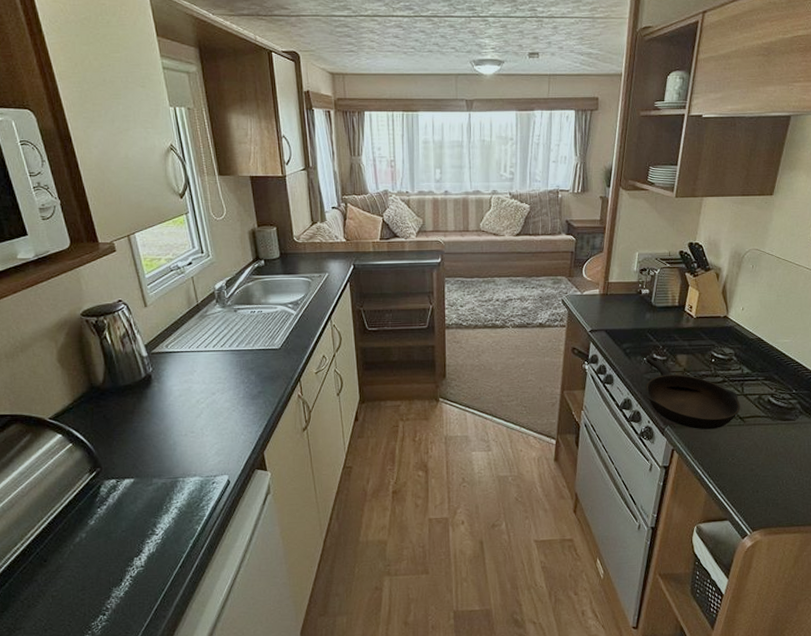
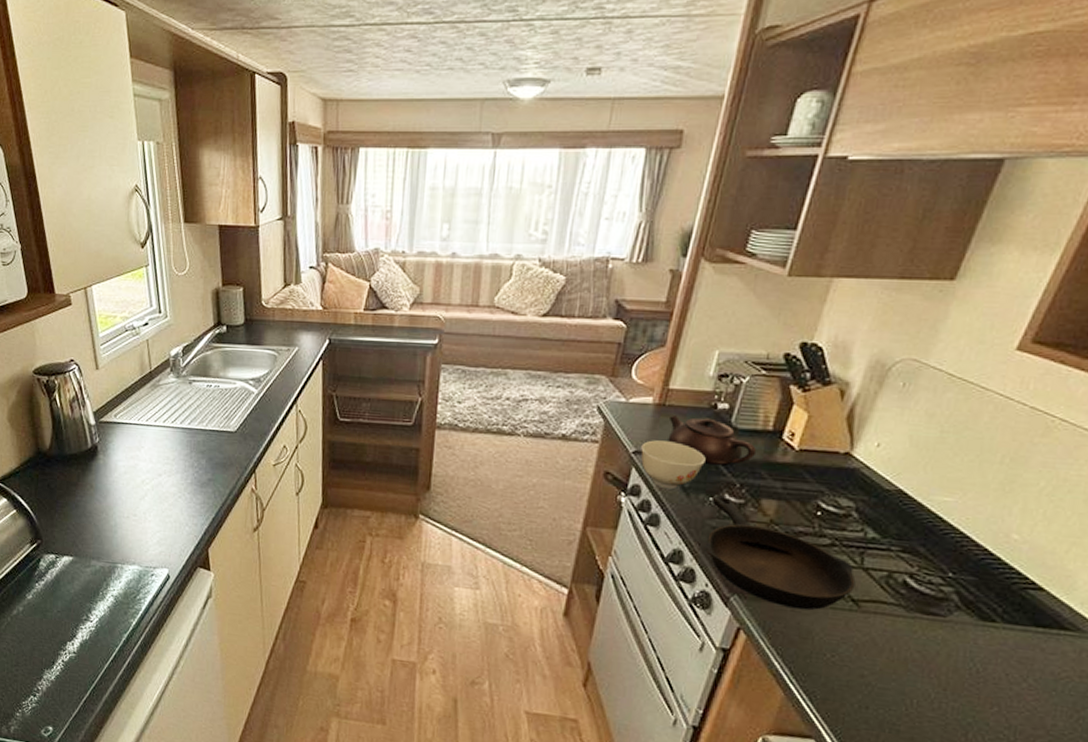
bowl: none [595,320,638,356] -> present [640,440,706,490]
teapot: none [612,301,670,334] -> present [668,416,757,466]

